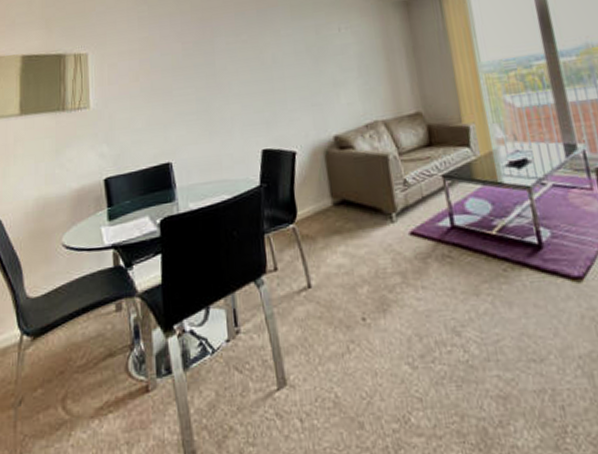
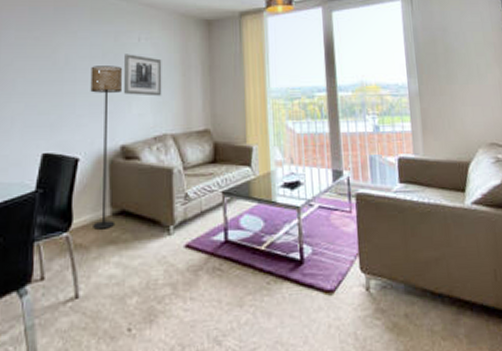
floor lamp: none [297,58,338,220] -> present [90,66,123,230]
wall art: none [327,45,369,86] -> present [124,54,162,97]

